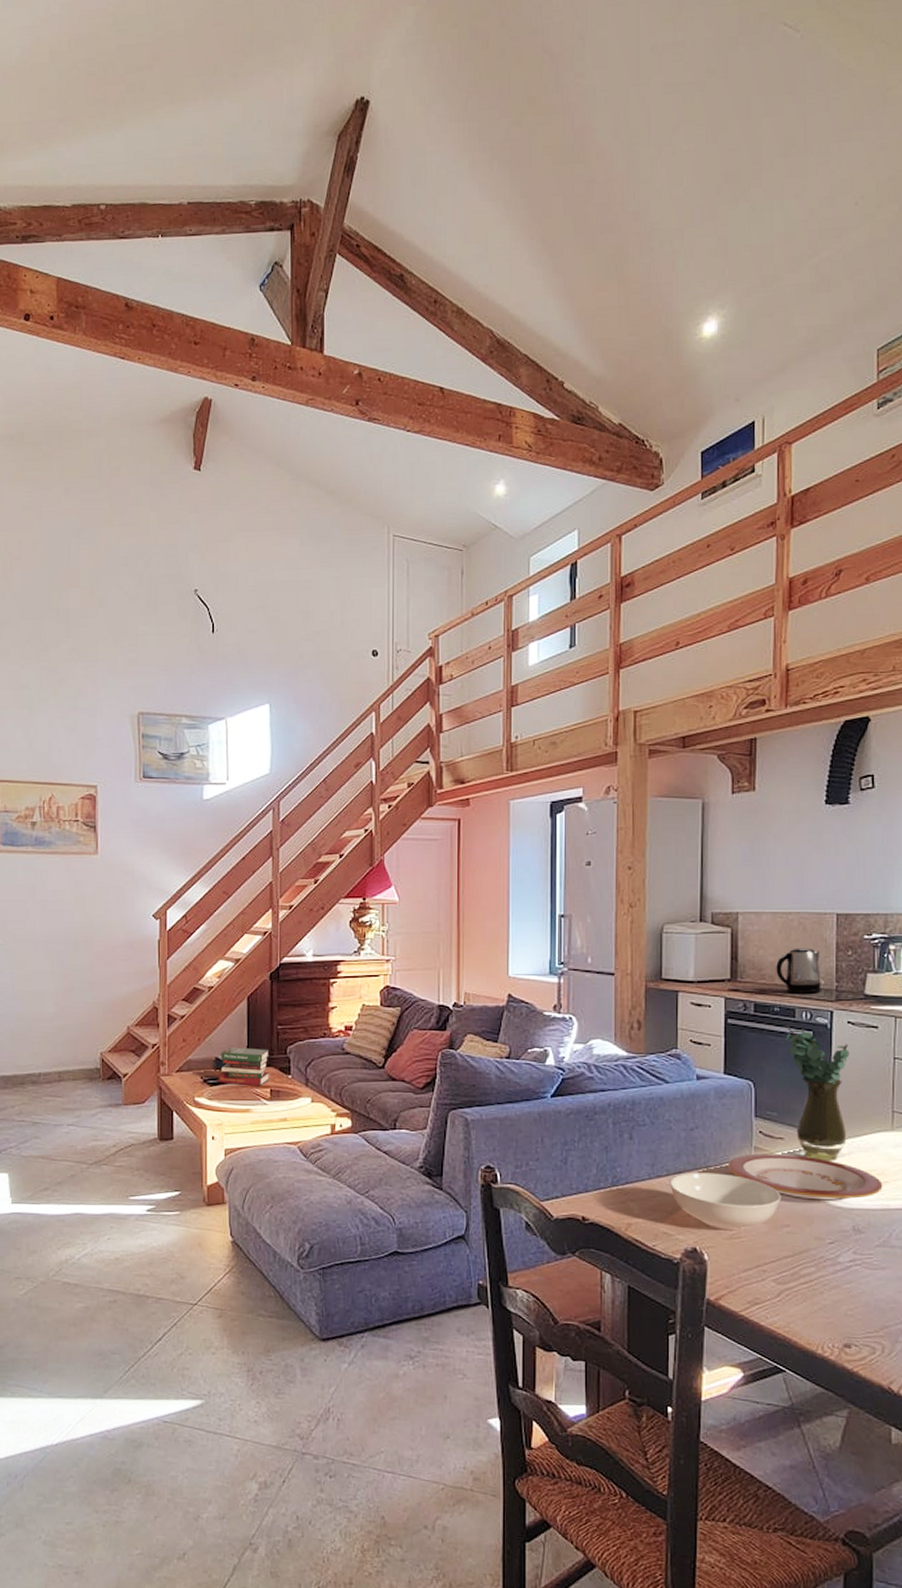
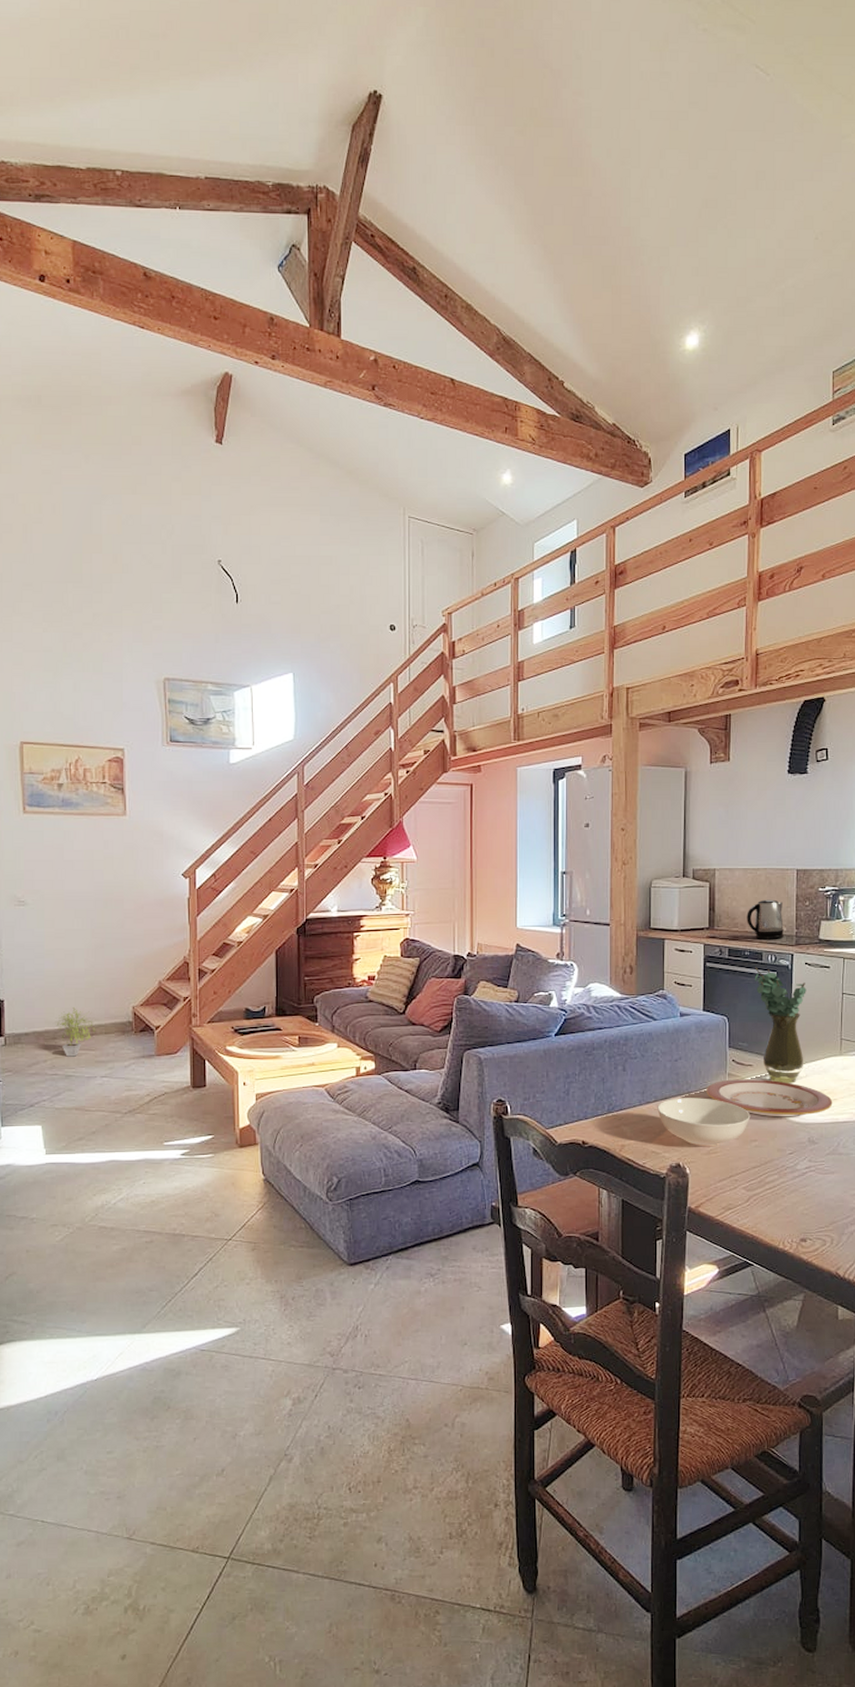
potted plant: none [23,1051,64,1103] -> present [55,1006,96,1057]
books: present [218,1047,269,1086] -> none [248,998,297,1034]

